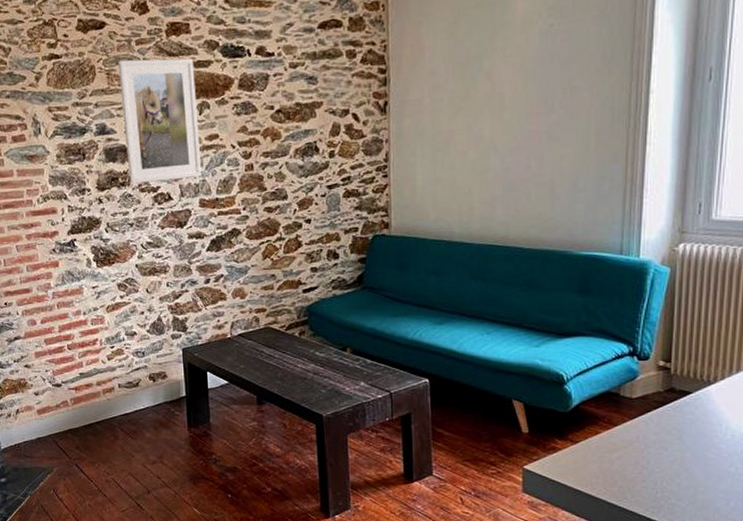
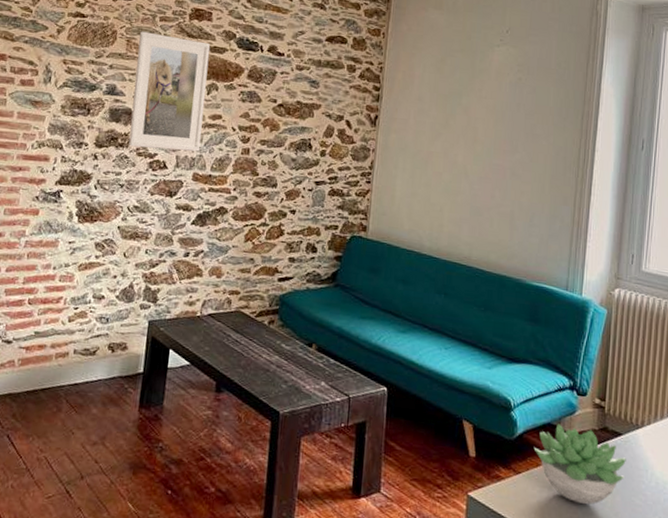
succulent plant: none [591,391,697,463] -> present [533,423,626,504]

